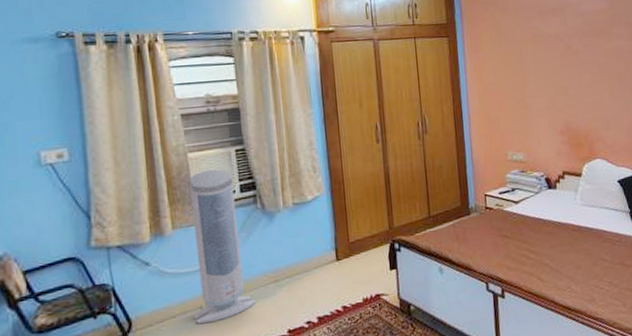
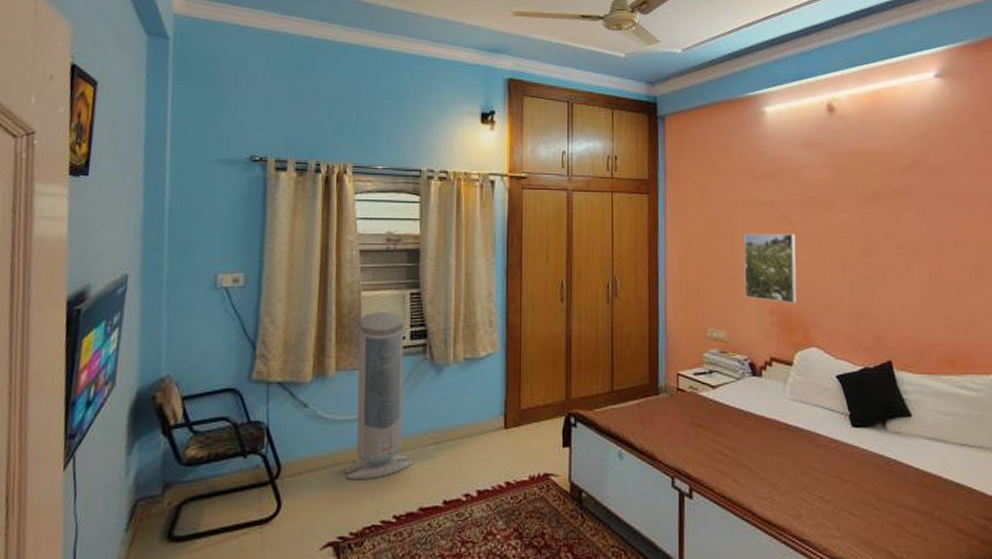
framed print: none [534,61,583,123] -> present [743,233,797,303]

